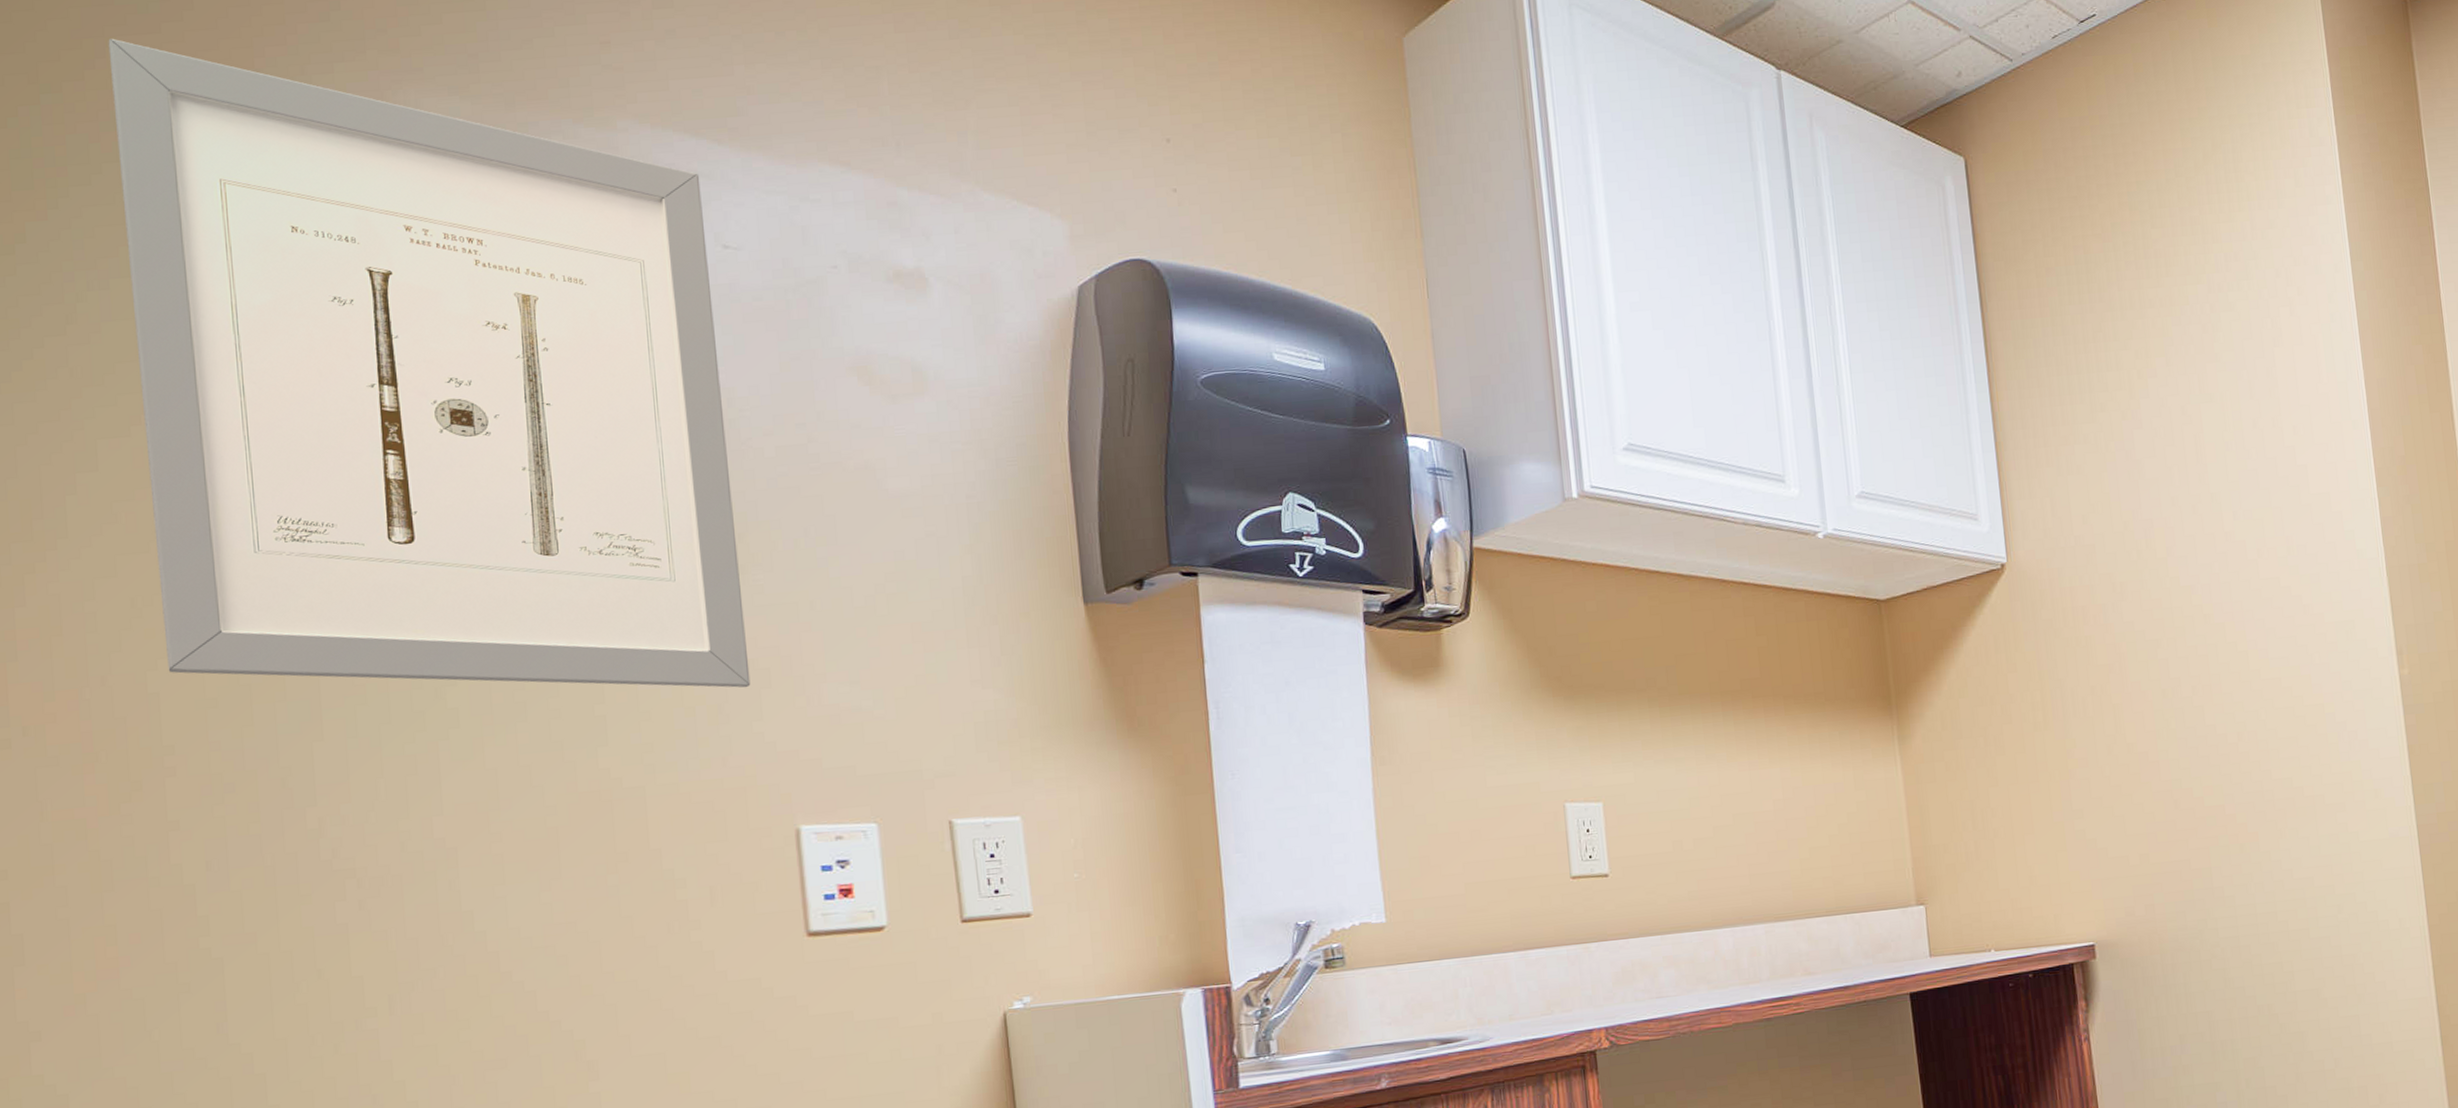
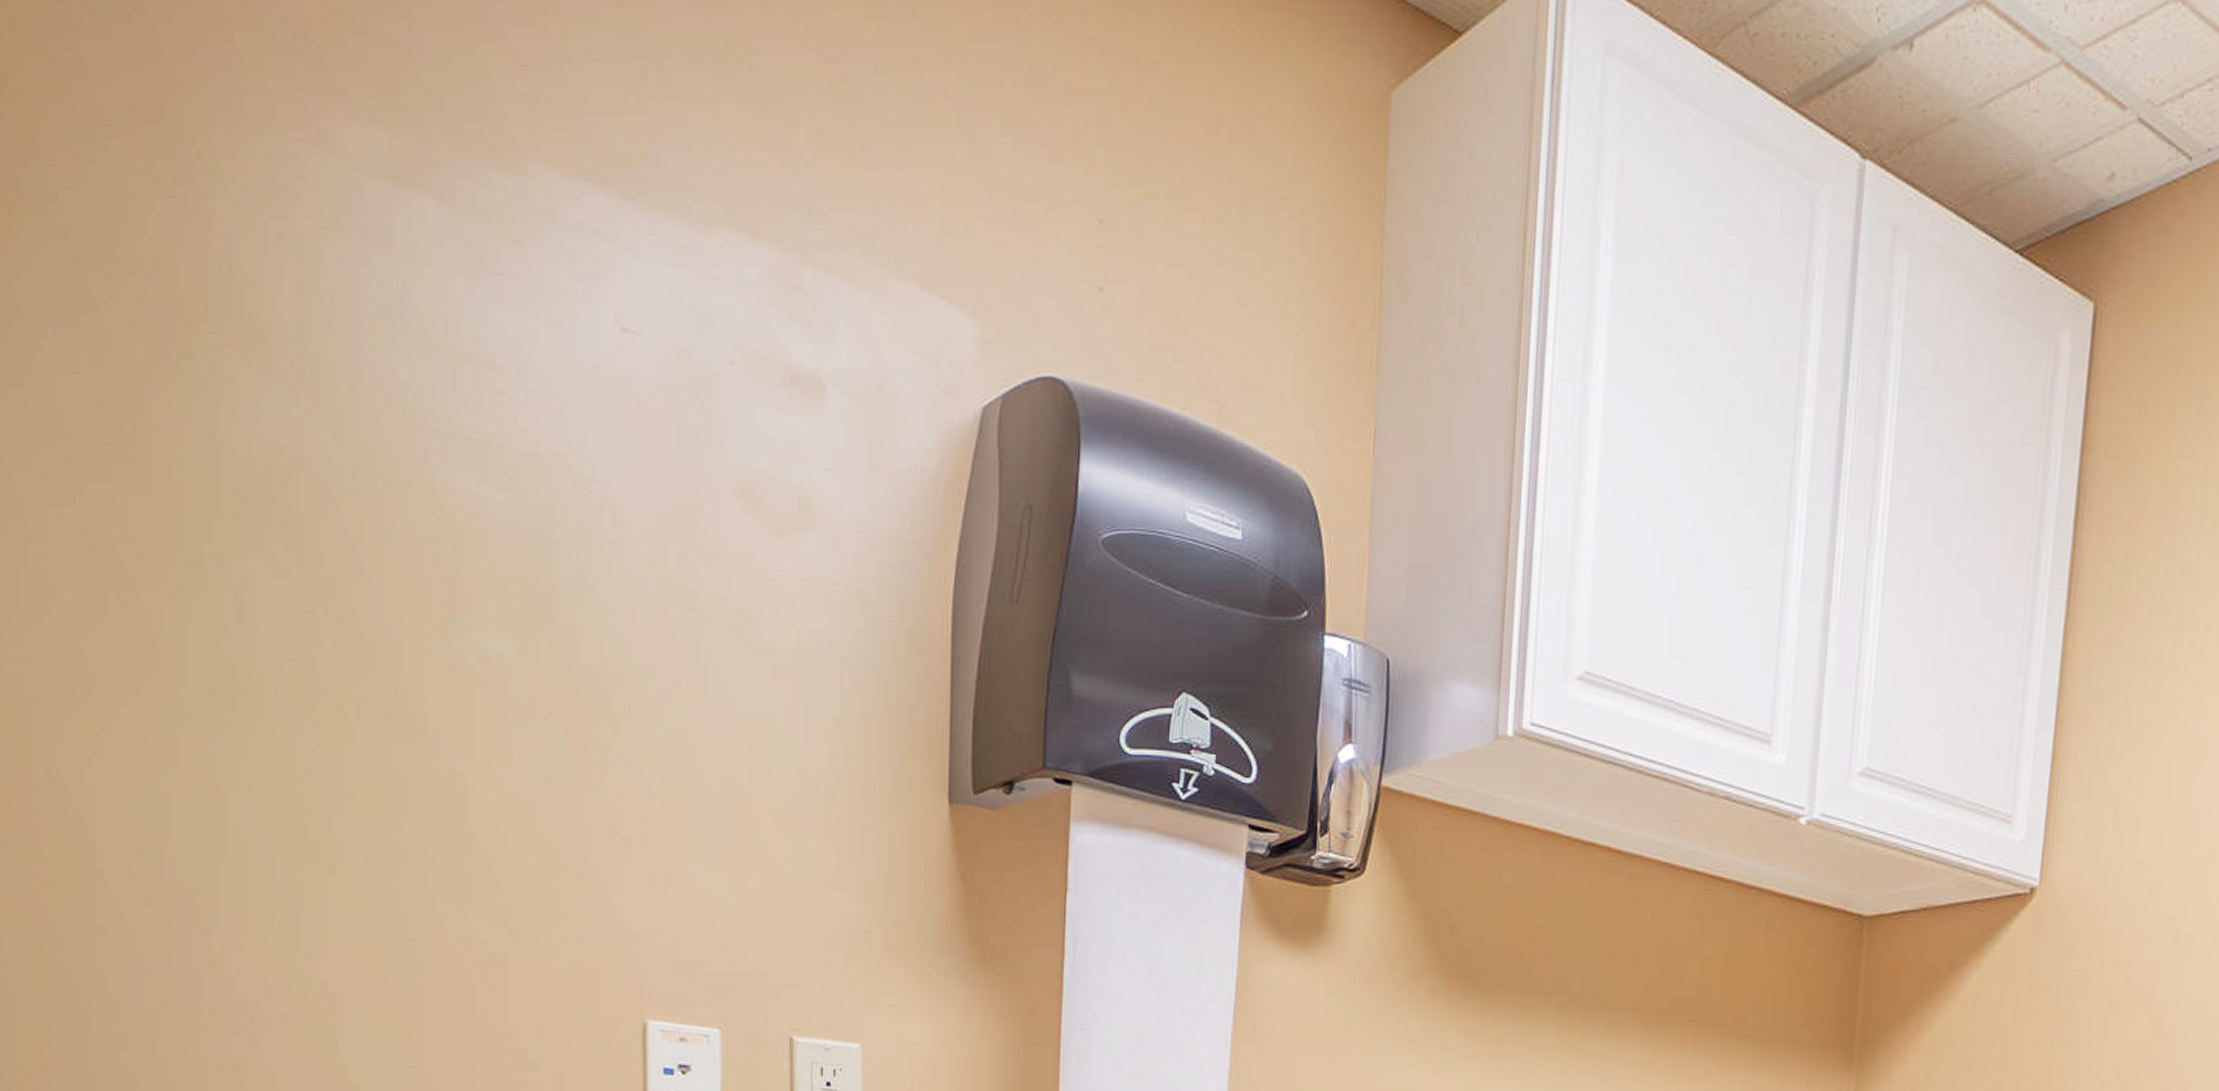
wall art: present [108,38,751,688] -> none [66,42,613,858]

